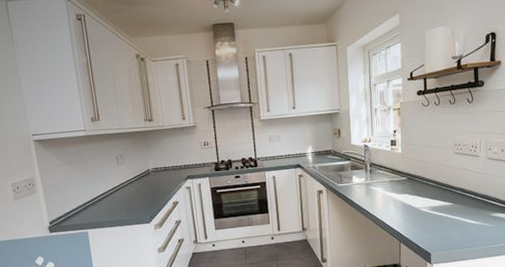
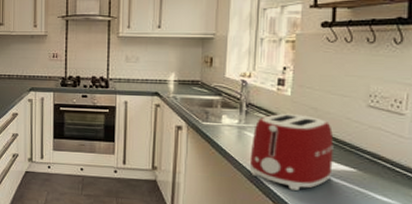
toaster: none [377,167,436,227] -> present [249,113,334,191]

